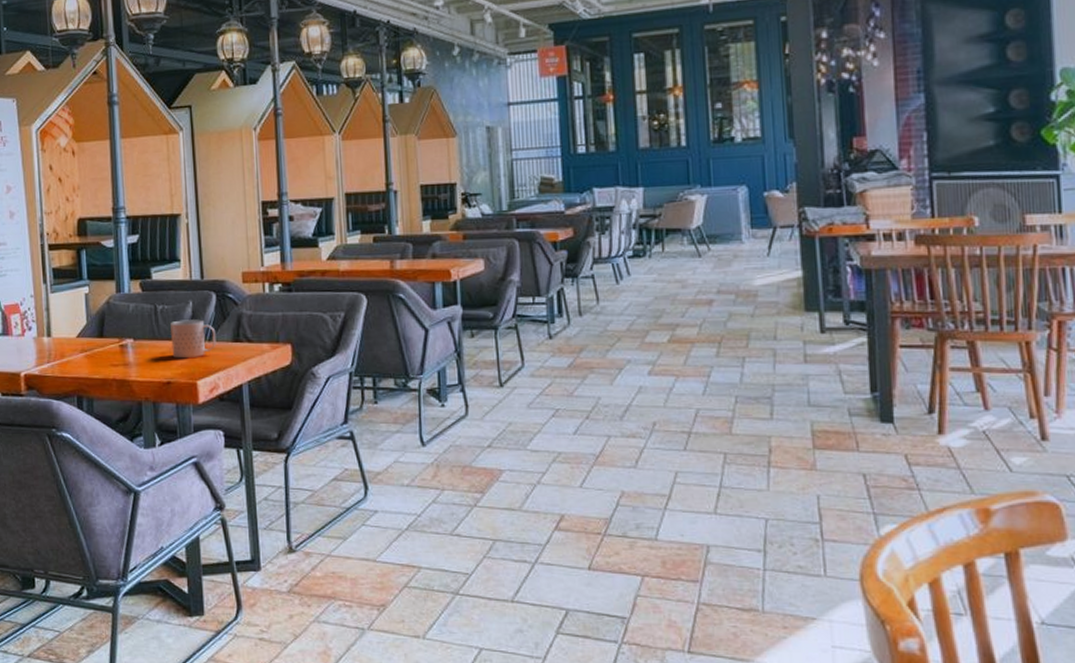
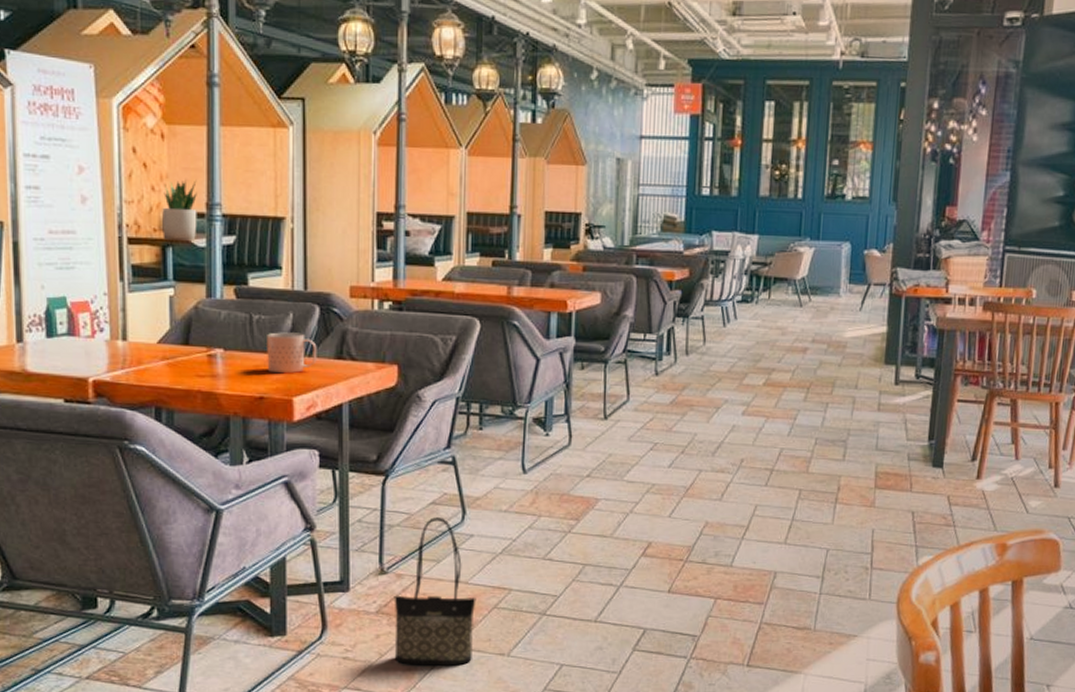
planter: none [76,188,106,245] -> present [162,179,197,242]
tote bag: none [304,494,387,648] -> present [394,517,476,666]

